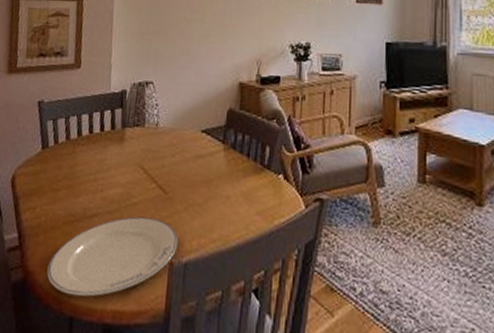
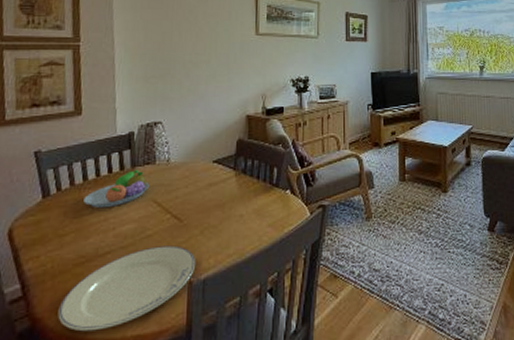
fruit bowl: none [76,130,138,168] -> present [83,170,149,209]

